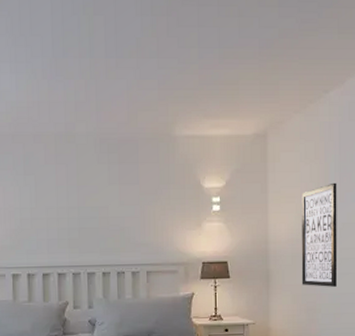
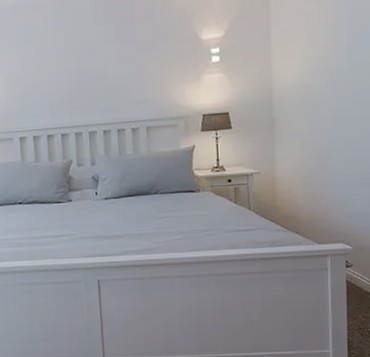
wall art: present [301,182,338,287] -> none [308,21,351,132]

